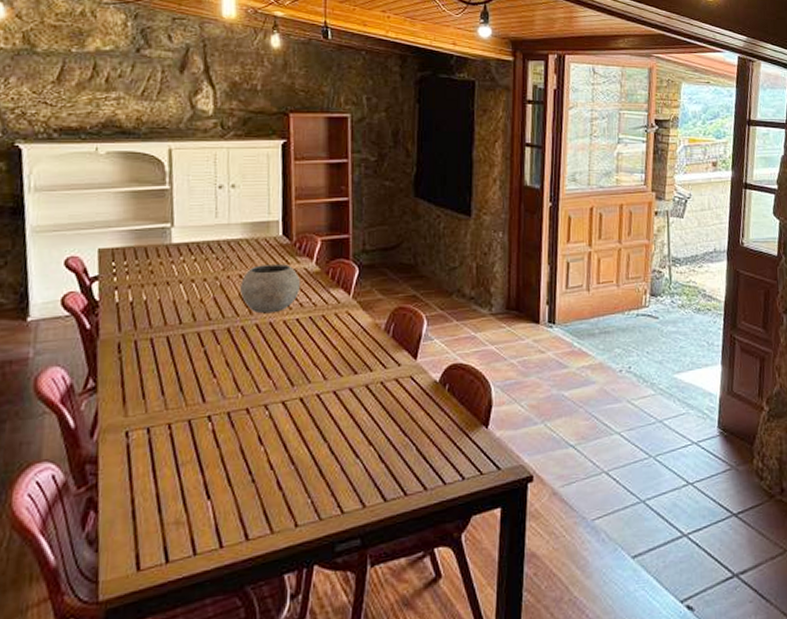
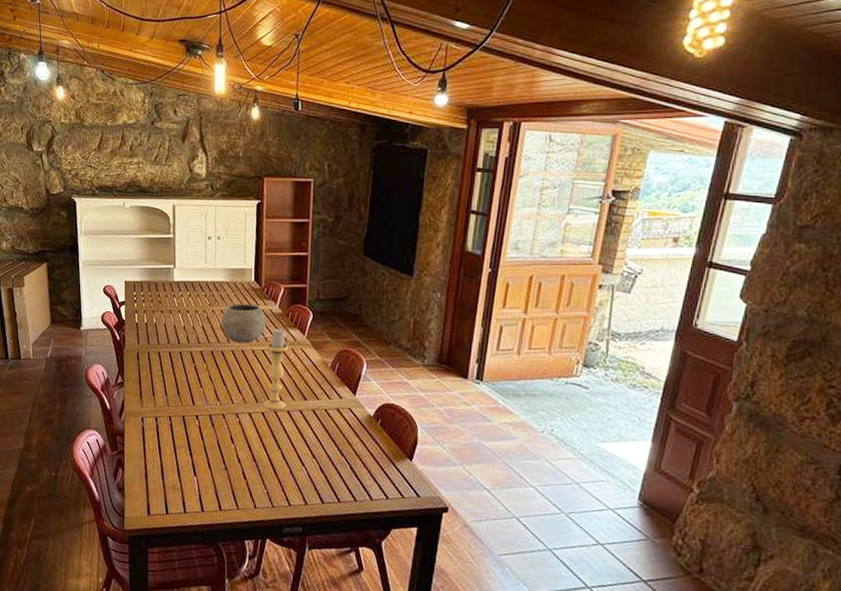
candle holder: none [301,289,331,393] -> present [263,328,288,410]

